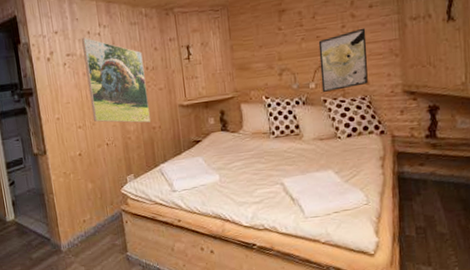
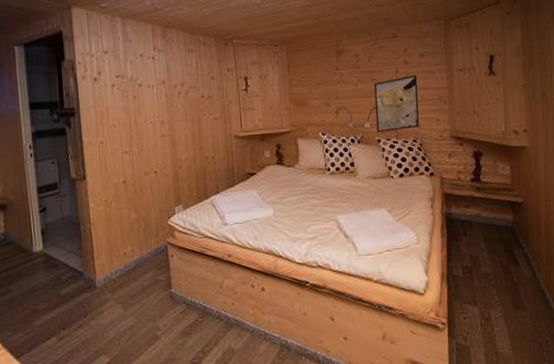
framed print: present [82,37,150,123] -> none [134,59,204,152]

